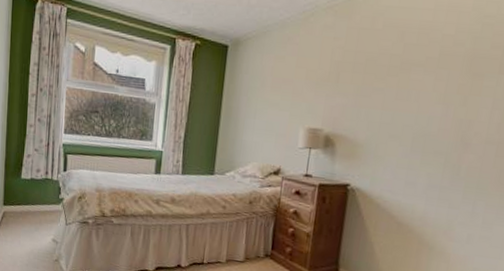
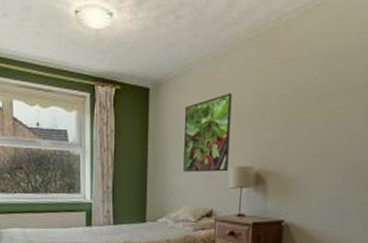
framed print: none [255,56,308,132] -> present [183,93,232,173]

